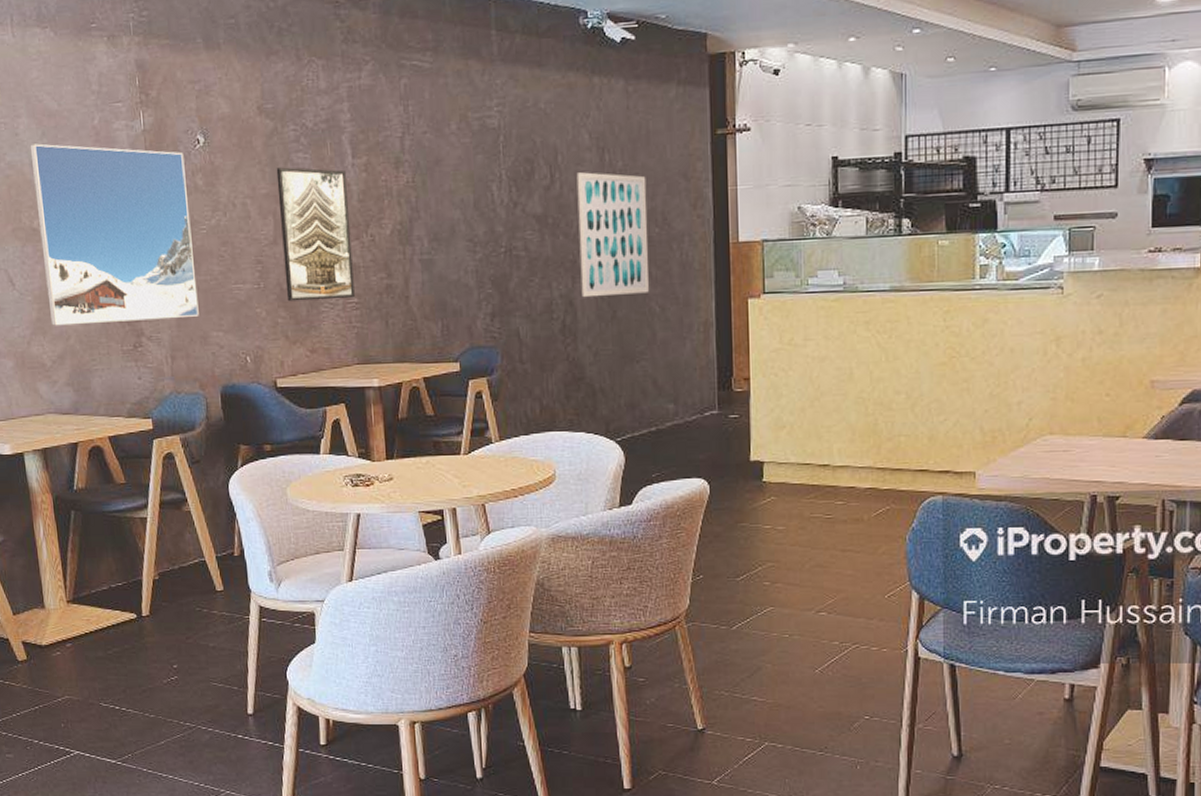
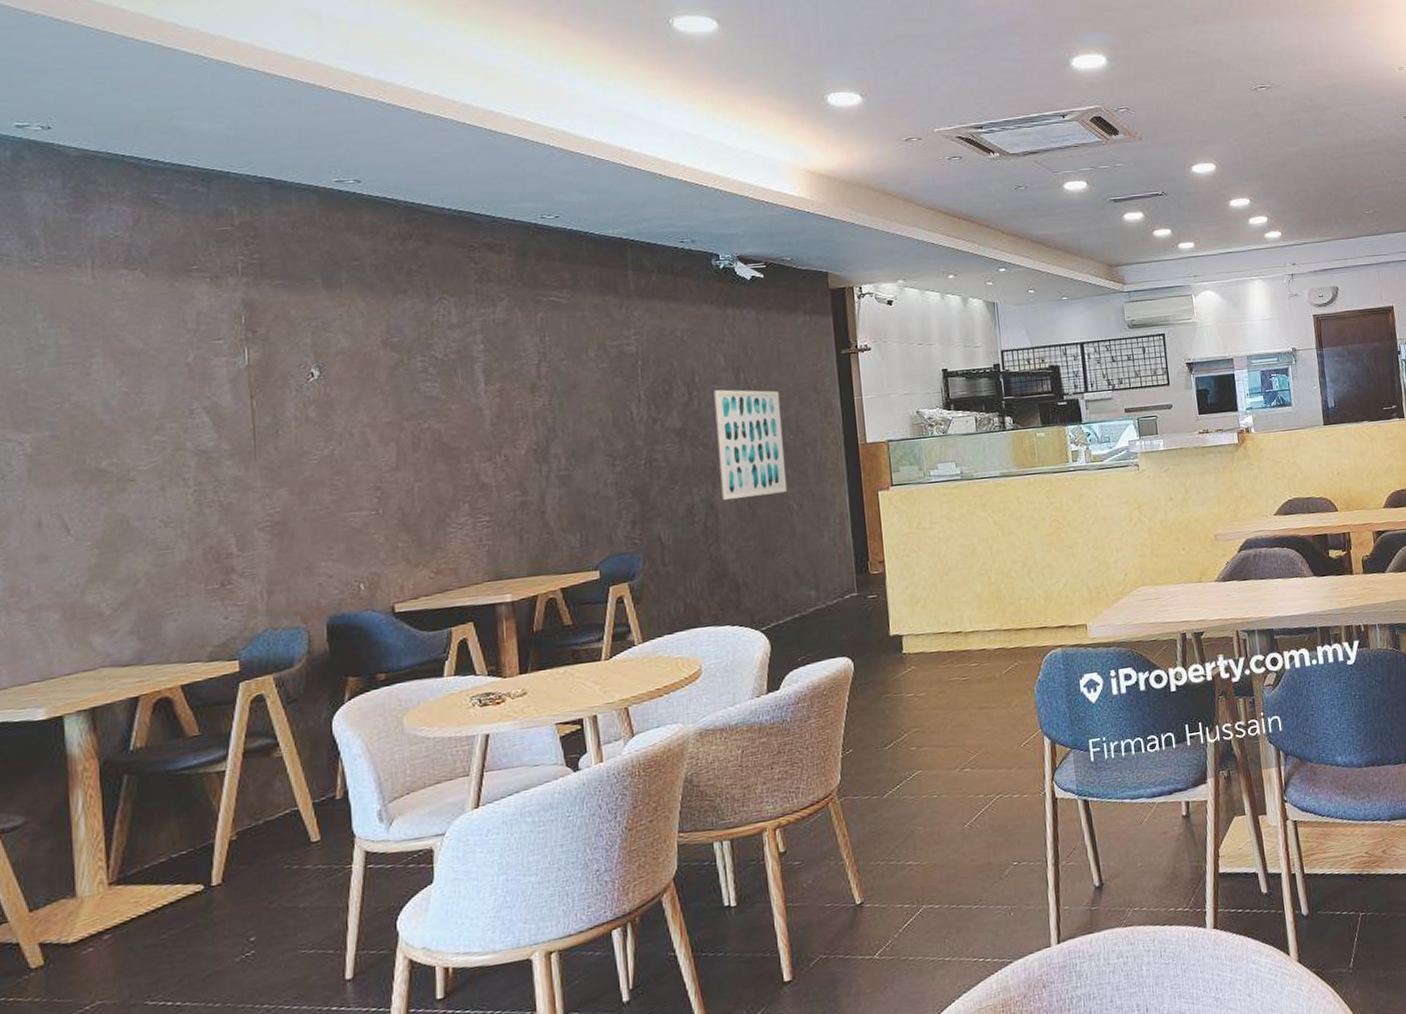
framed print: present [29,144,199,326] -> none [104,382,304,571]
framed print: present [276,167,355,302] -> none [401,396,486,525]

